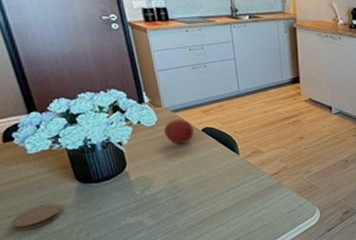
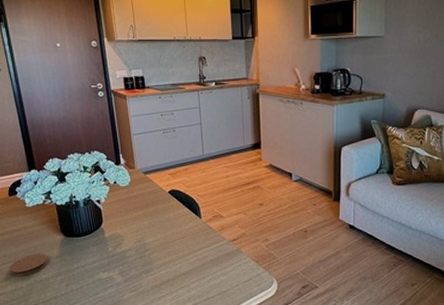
fruit: present [164,119,194,144] -> none [136,180,161,204]

